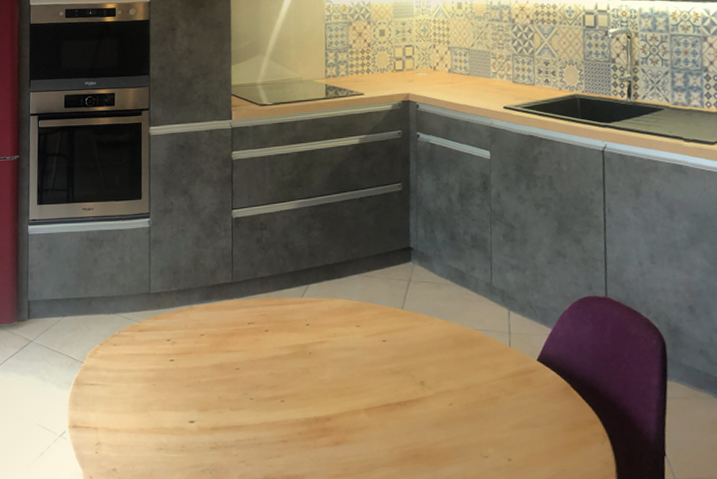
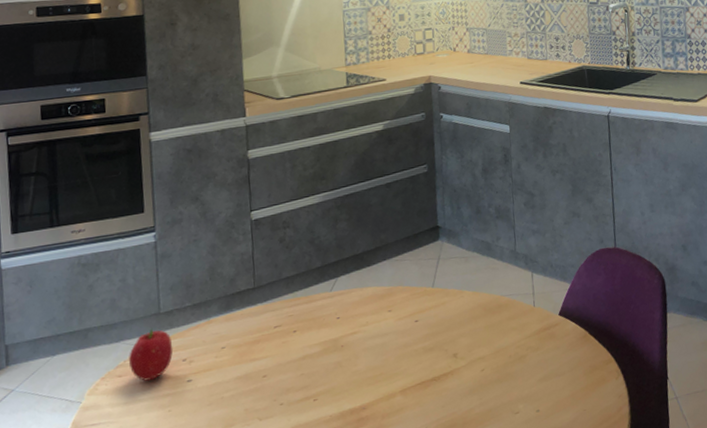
fruit: none [123,306,160,353] -> present [129,328,173,381]

